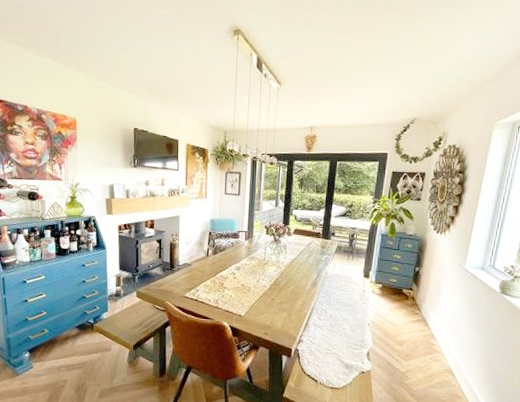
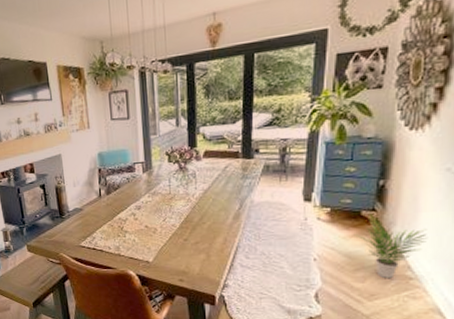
potted plant: none [396,292,445,344] -> present [353,213,427,279]

